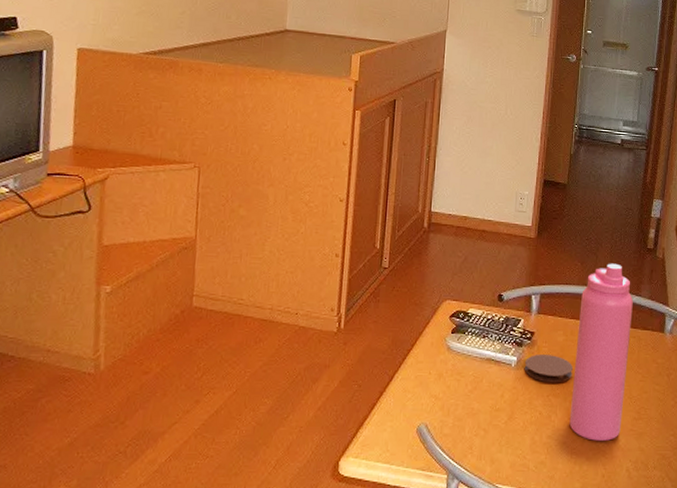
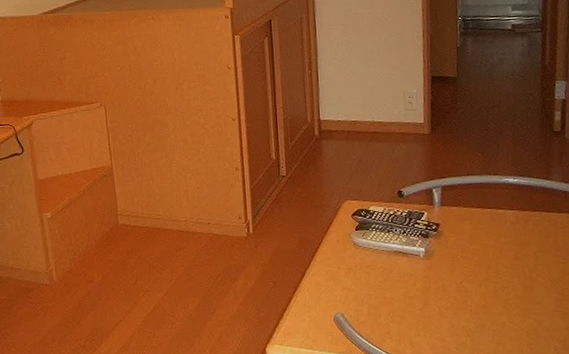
coaster: present [524,355,573,383] -> none [433,244,485,270]
water bottle: present [569,263,633,441] -> none [485,150,545,322]

